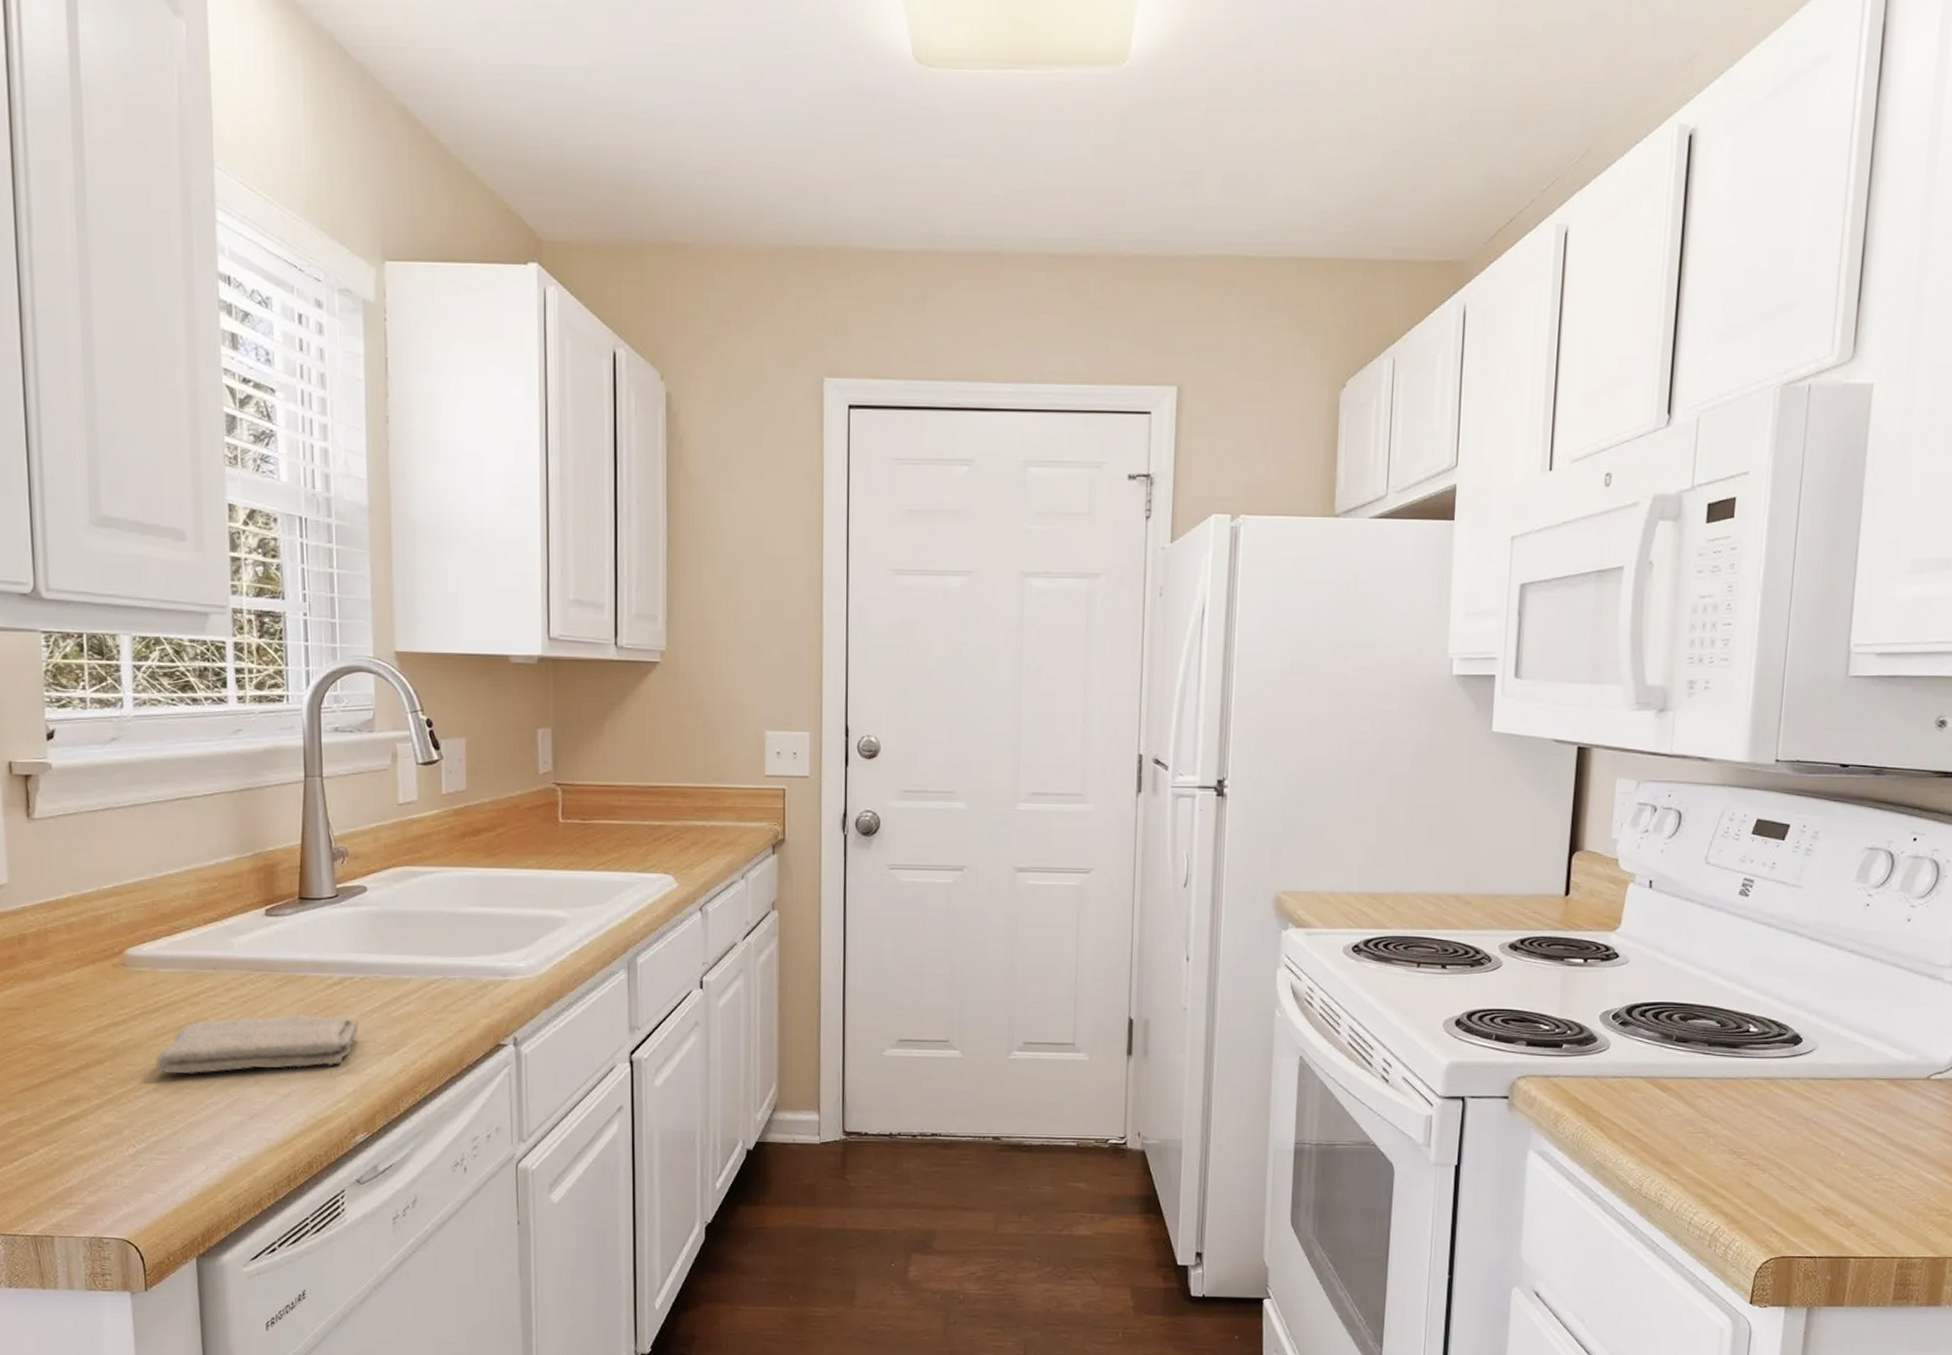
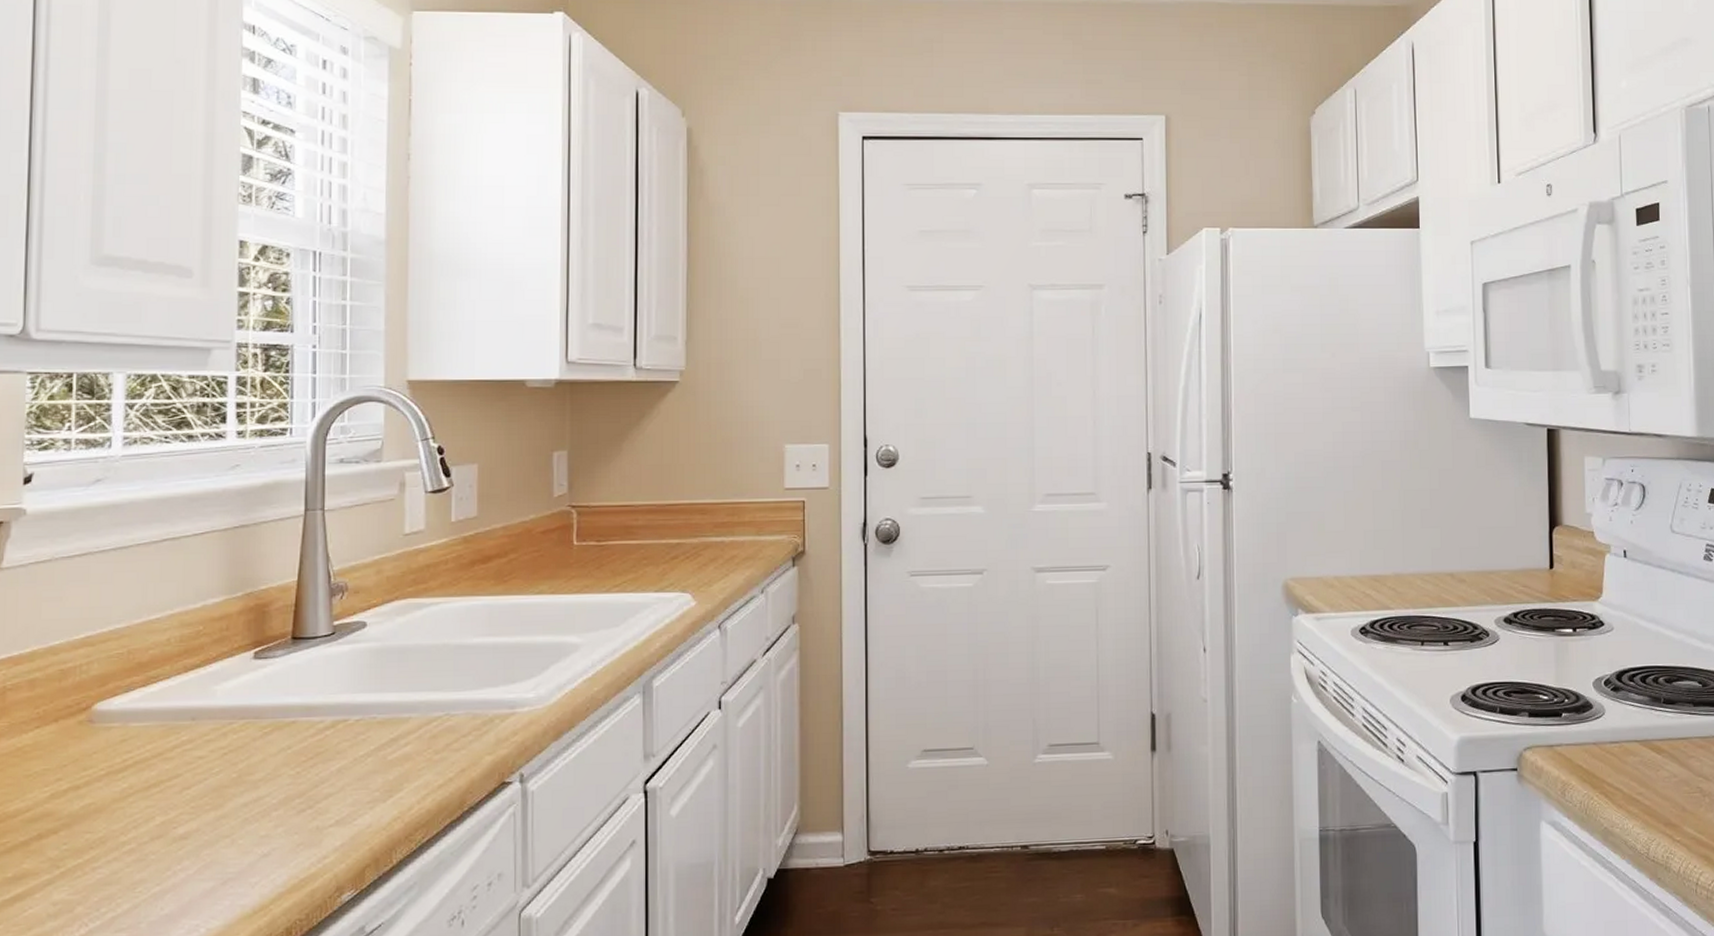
washcloth: present [157,1013,358,1074] -> none [120,761,350,840]

